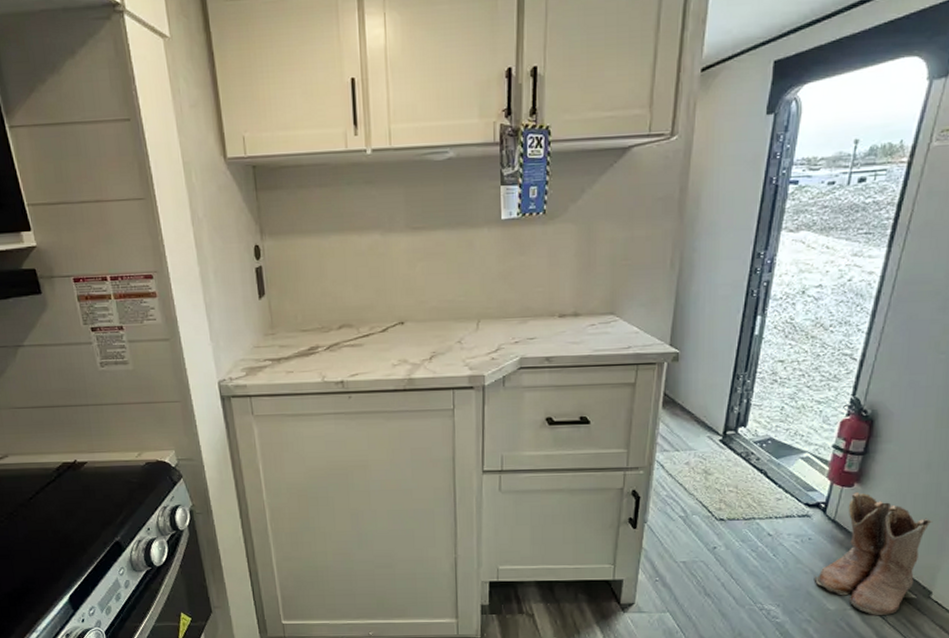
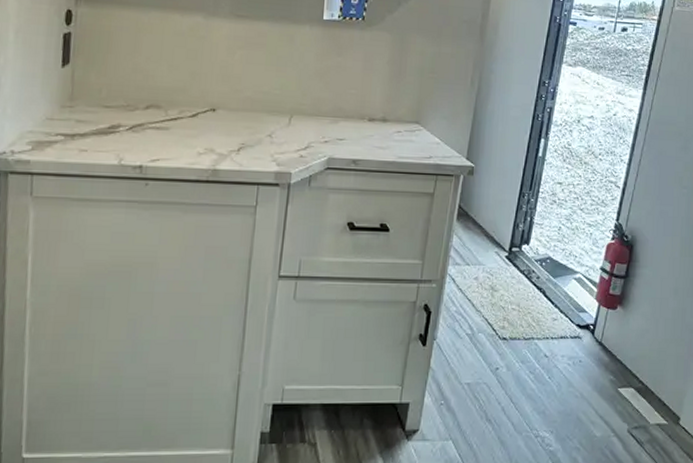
boots: present [814,491,933,616] -> none [583,314,680,443]

